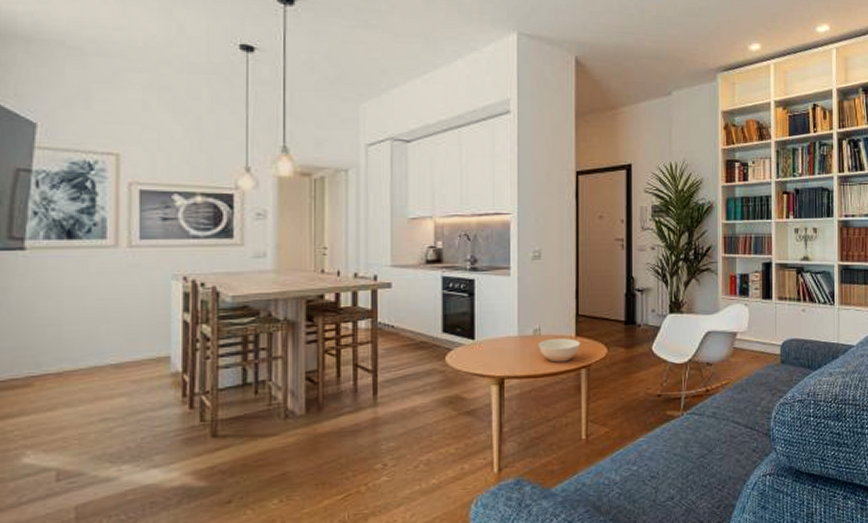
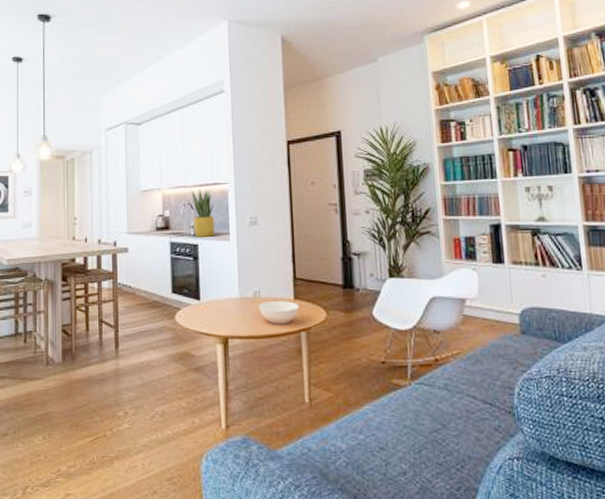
planter: none [469,219,495,272] -> present [191,189,215,237]

